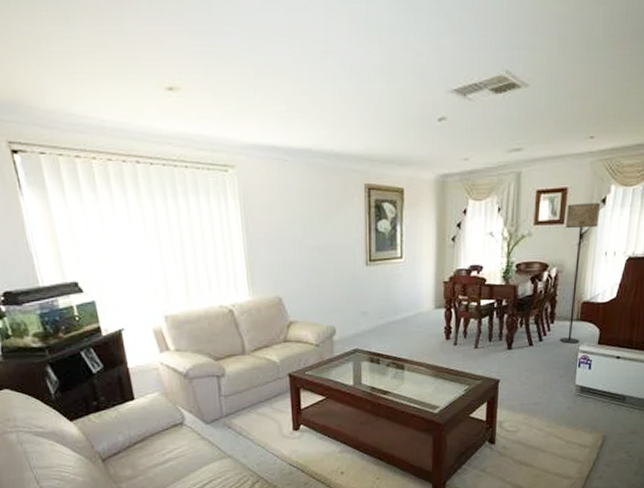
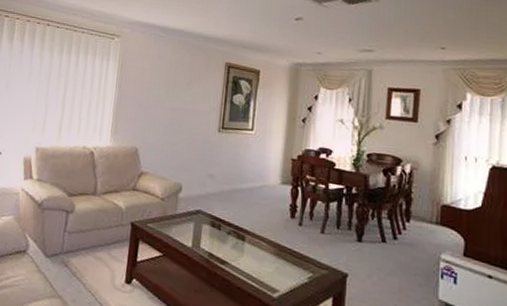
floor lamp: present [560,203,601,344] -> none [418,104,457,250]

